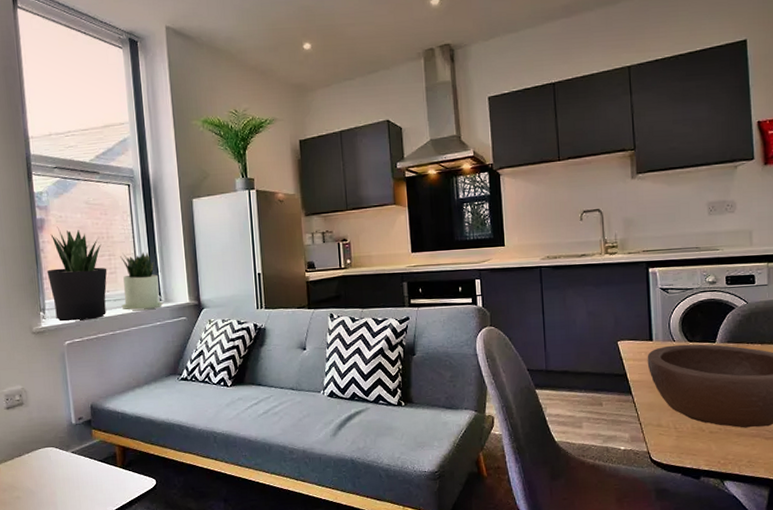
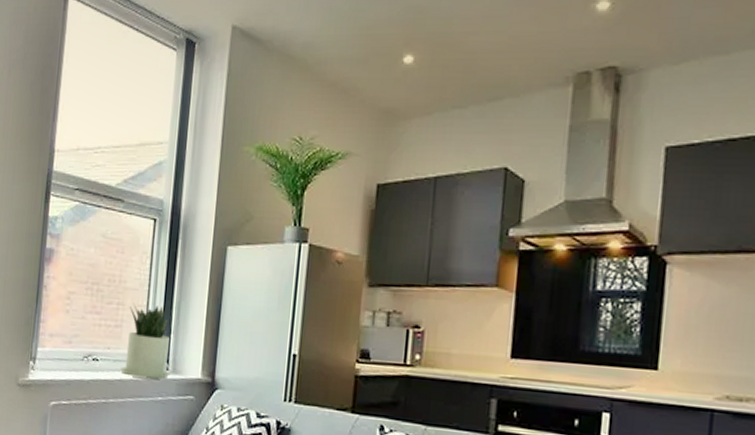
planter: present [47,226,107,322] -> none [45,260,113,381]

